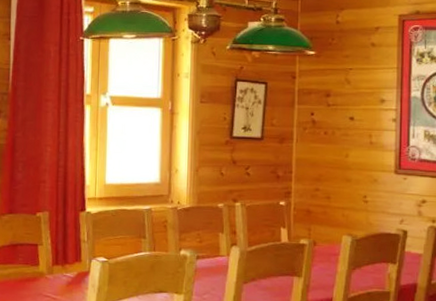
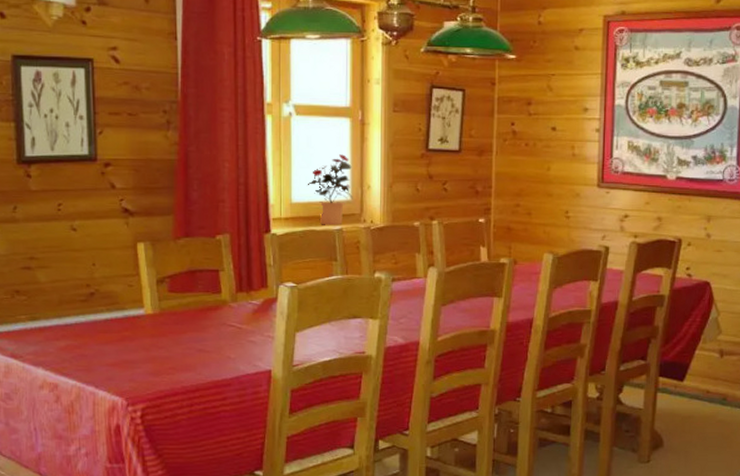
potted flower: none [121,141,162,206] -> present [308,154,353,226]

